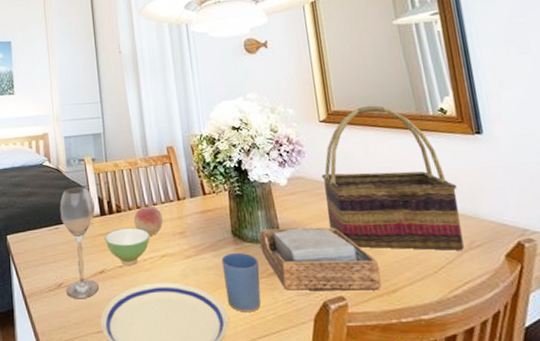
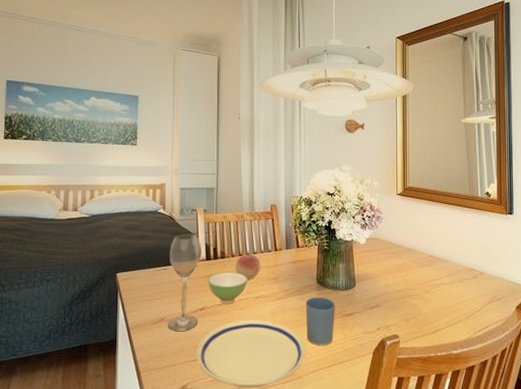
napkin holder: present [258,227,381,291] -> none [338,279,426,330]
woven basket: present [322,105,464,251] -> none [393,185,490,302]

